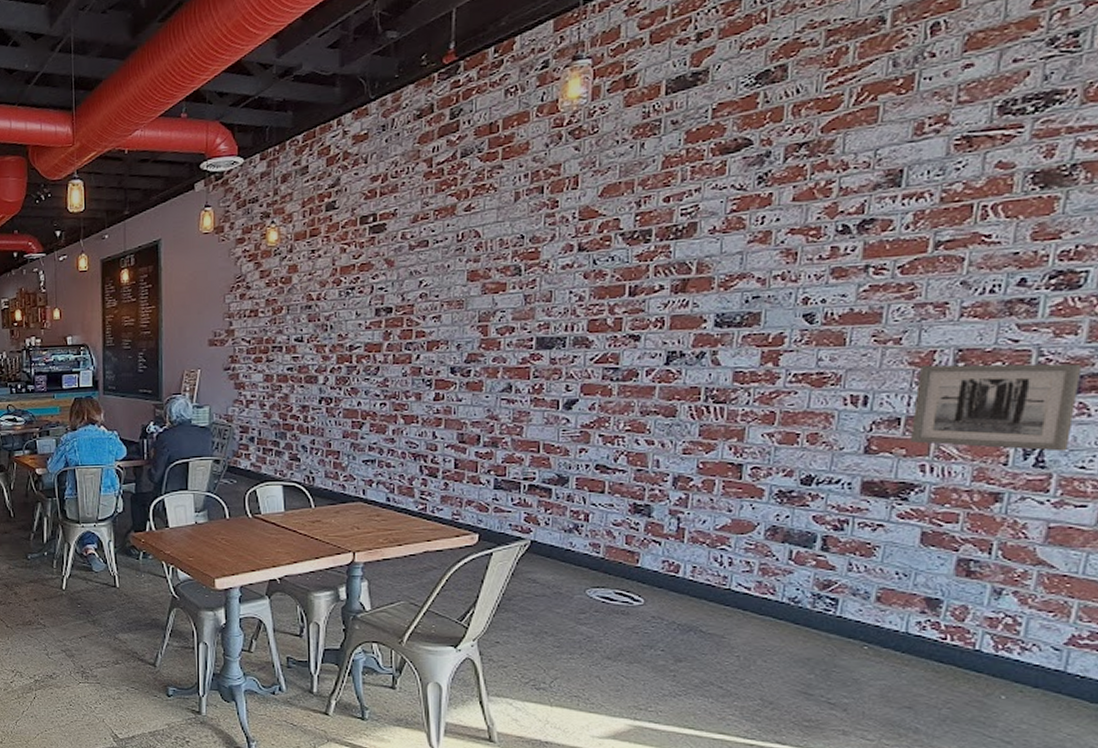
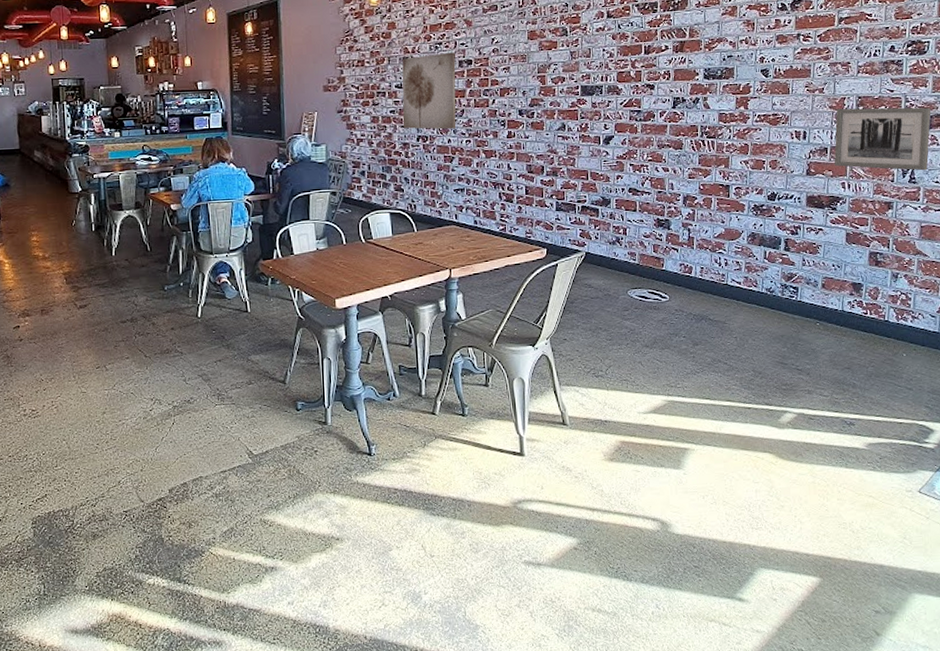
wall art: none [302,298,371,390] -> present [402,52,457,130]

